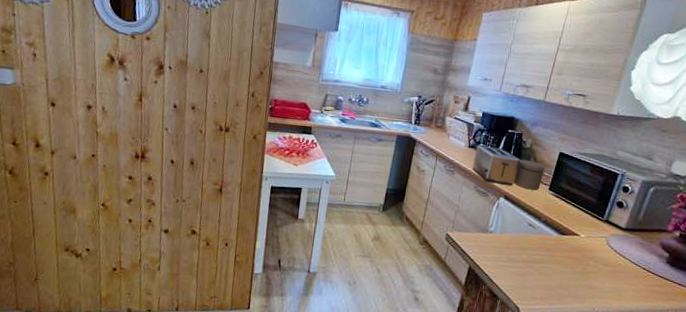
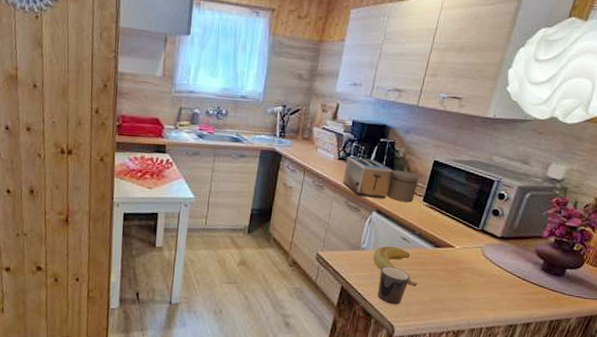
banana: none [500,230,543,271] -> present [373,246,418,287]
mug: none [503,250,535,290] -> present [376,266,410,307]

